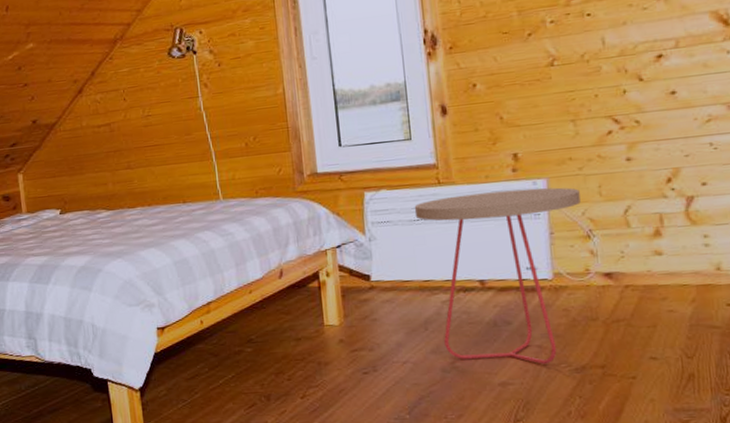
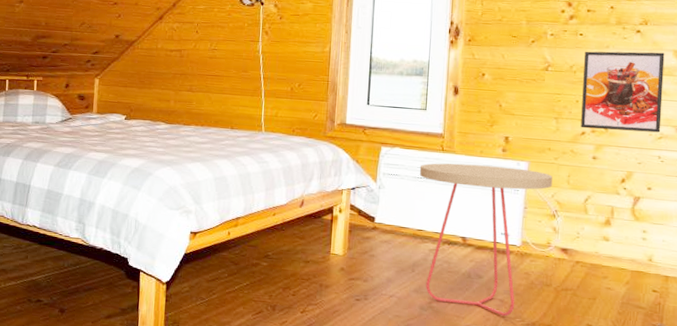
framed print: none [596,16,708,127] -> present [581,51,665,133]

